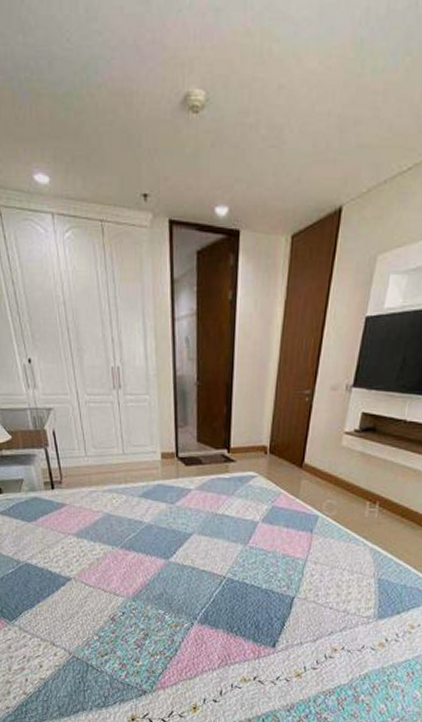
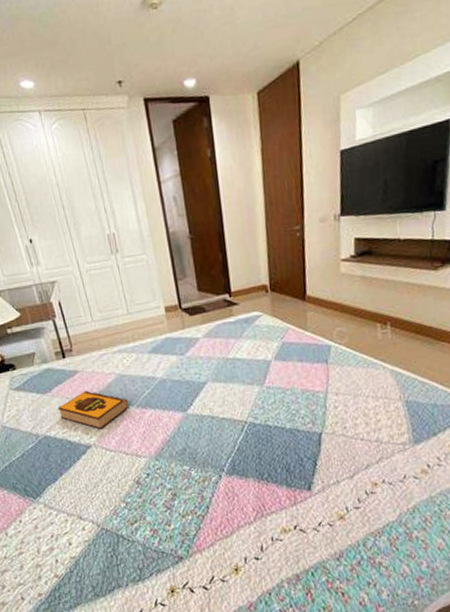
hardback book: none [41,525,113,565] -> present [57,391,129,430]

